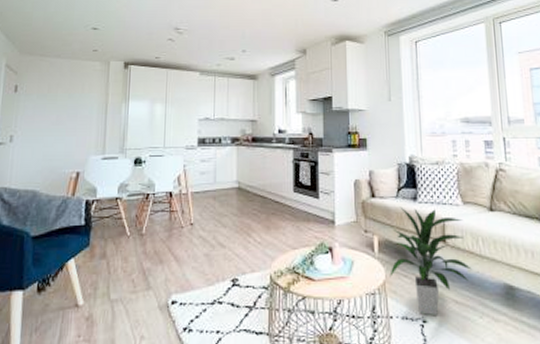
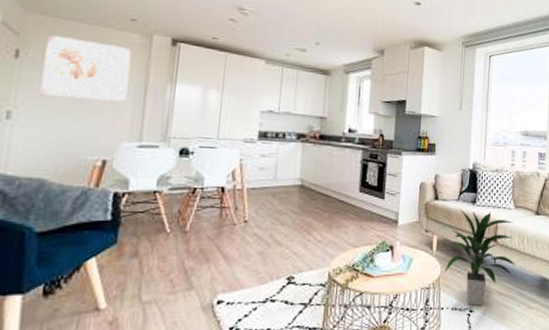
wall art: none [32,70,95,121] -> present [40,34,132,103]

